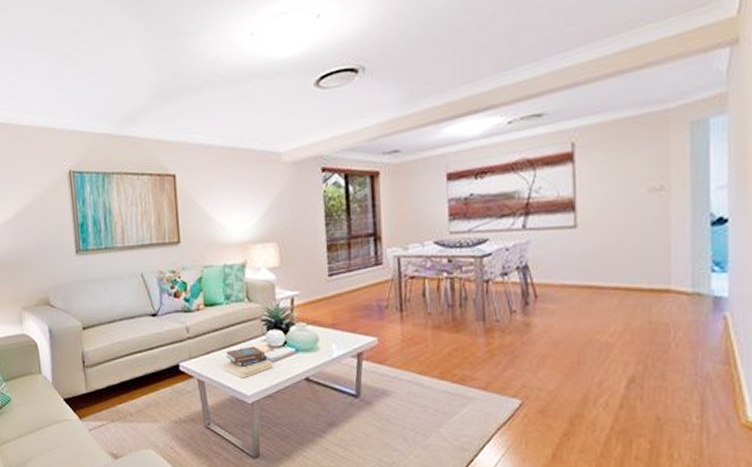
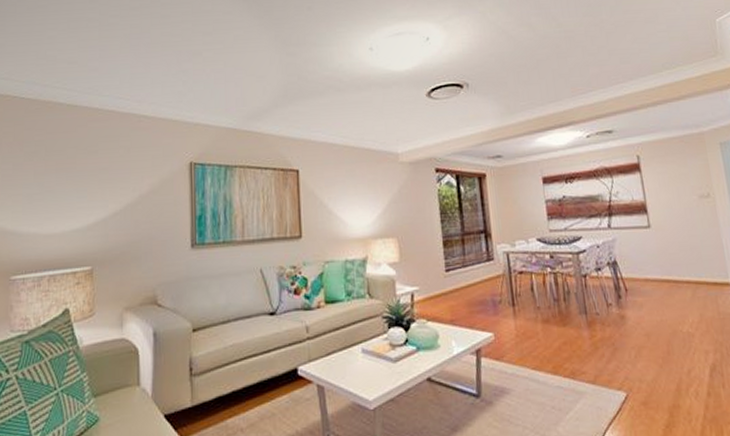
books: present [223,346,272,378] -> none [344,345,394,382]

